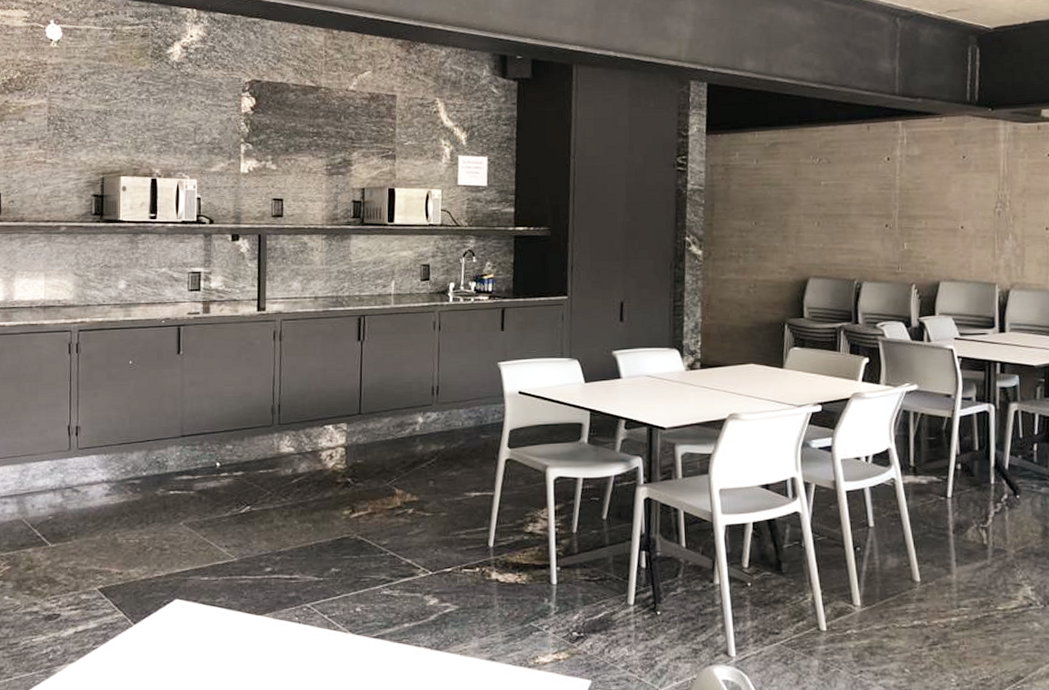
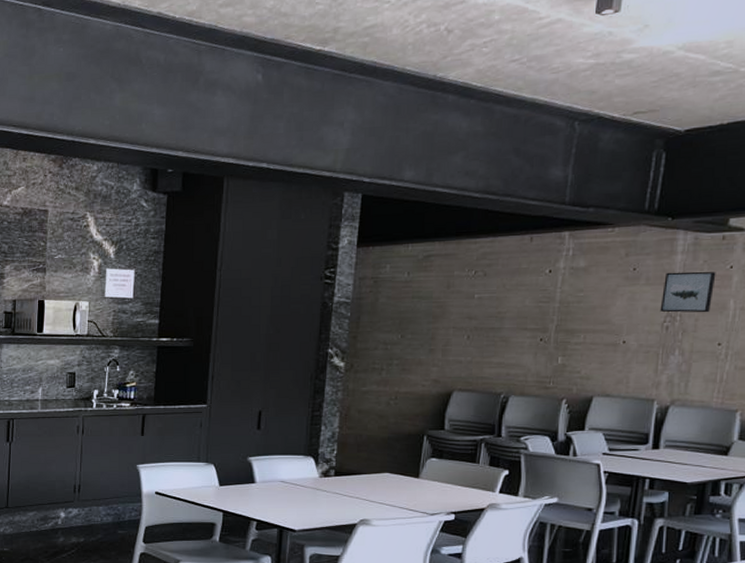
wall art: none [990,159,1037,199] -> present [660,271,716,313]

